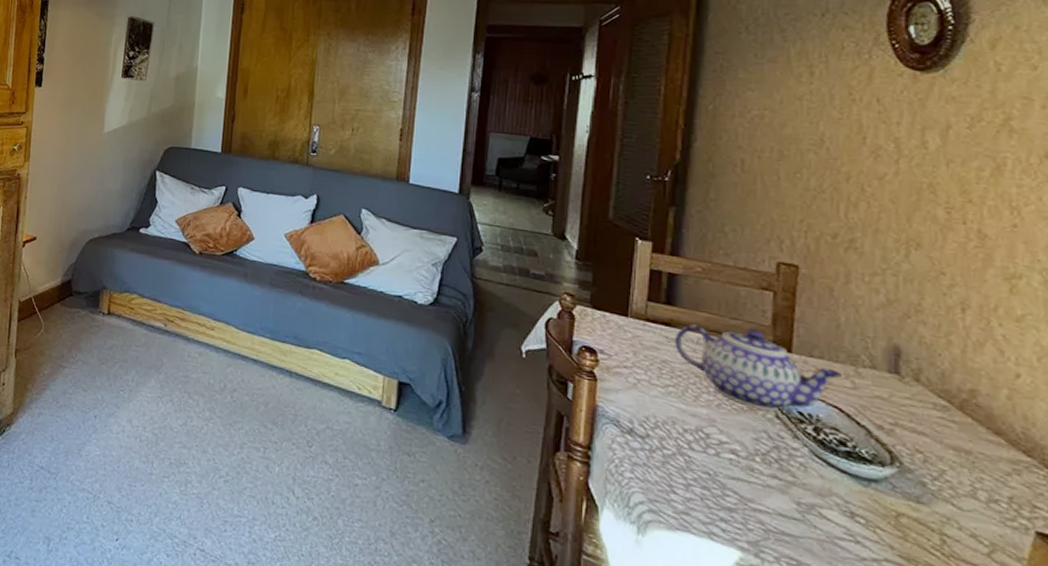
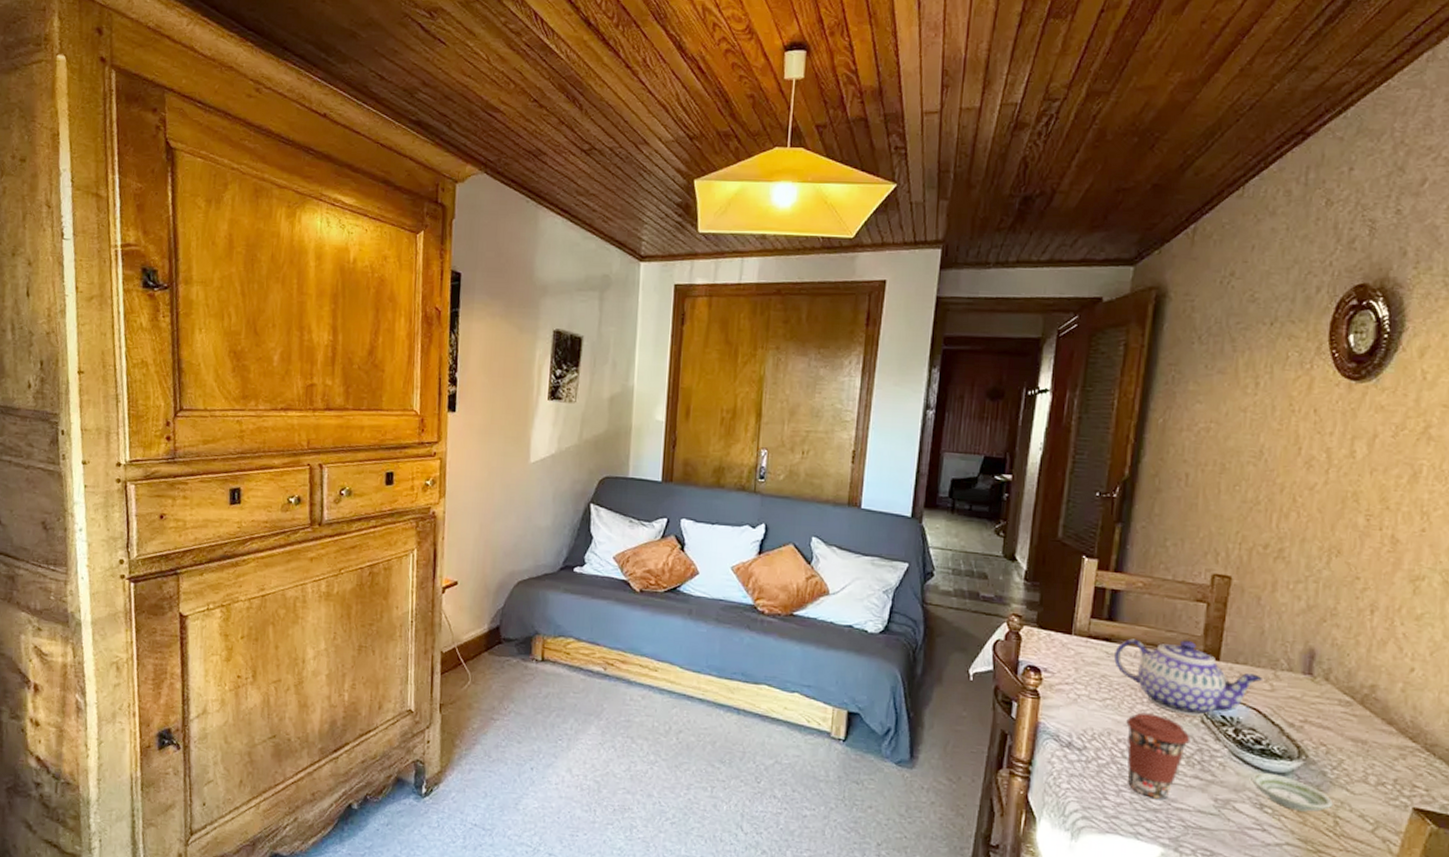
coffee cup: none [692,402,765,498] -> present [1126,712,1191,799]
saucer: none [837,476,937,527] -> present [1251,772,1333,812]

